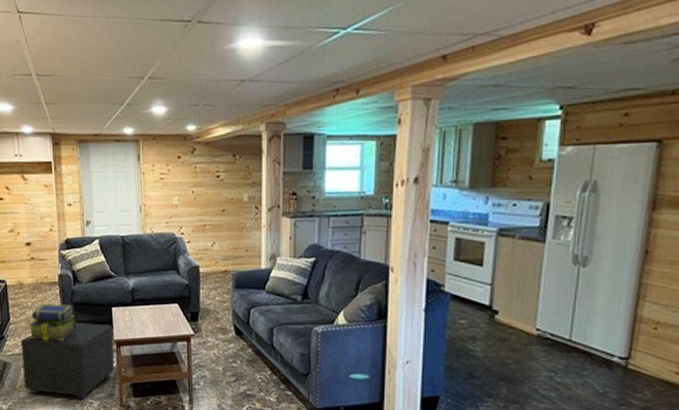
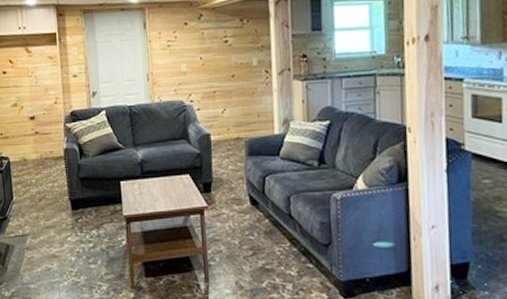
ottoman: present [21,323,114,400] -> none [25,199,124,283]
stack of books: present [28,304,76,342] -> none [32,180,83,220]

